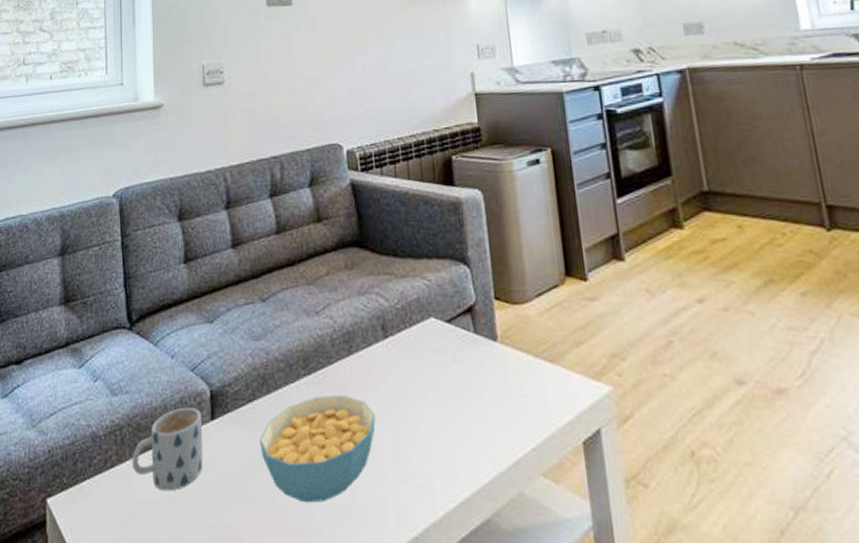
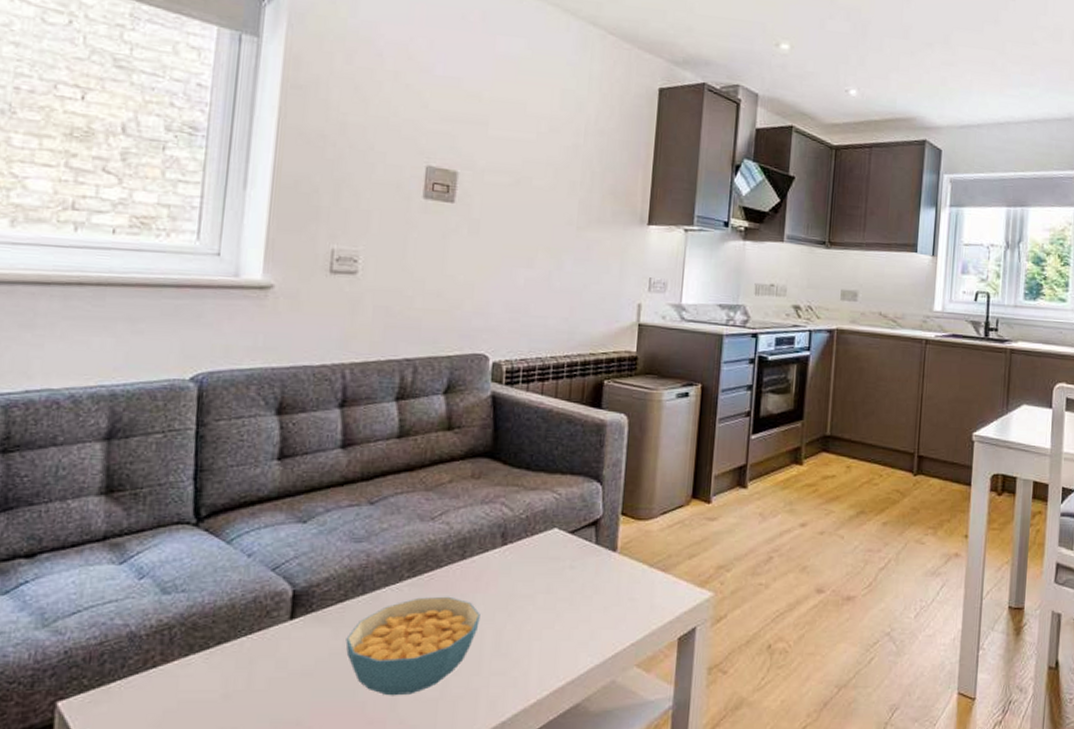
mug: present [132,407,203,491] -> none [181,606,278,690]

